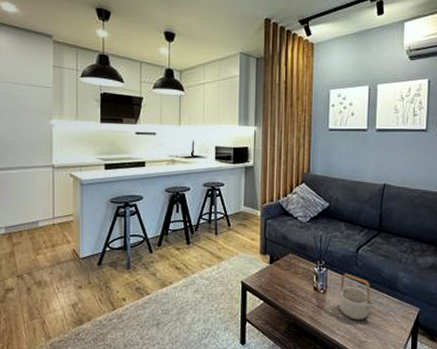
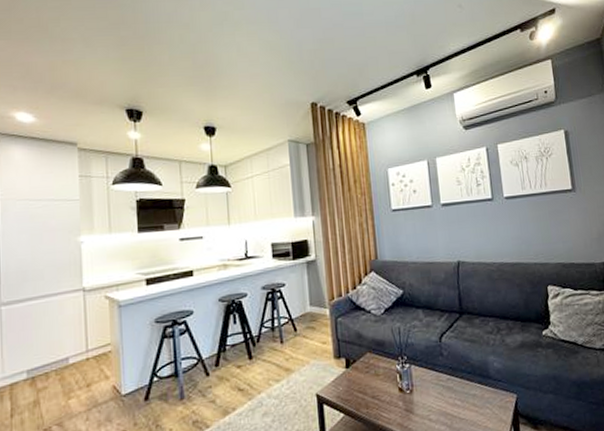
teapot: present [339,273,376,321] -> none [427,366,470,420]

